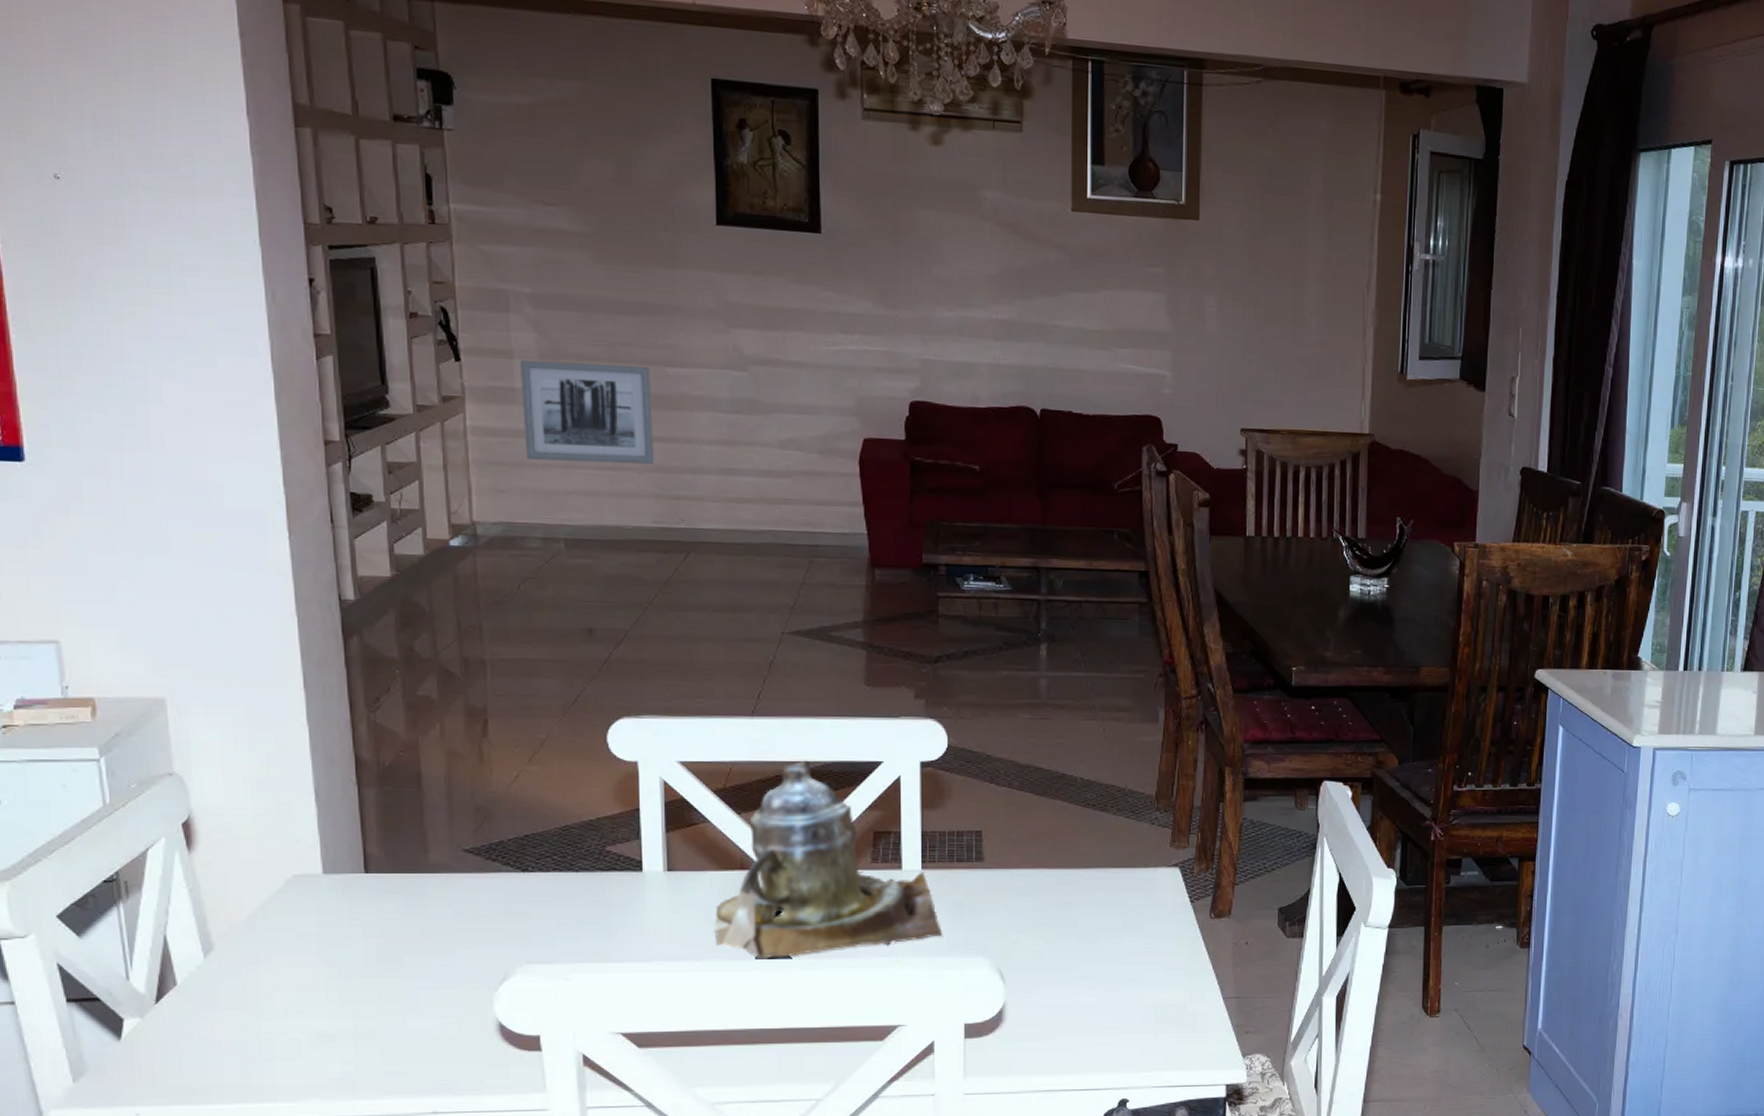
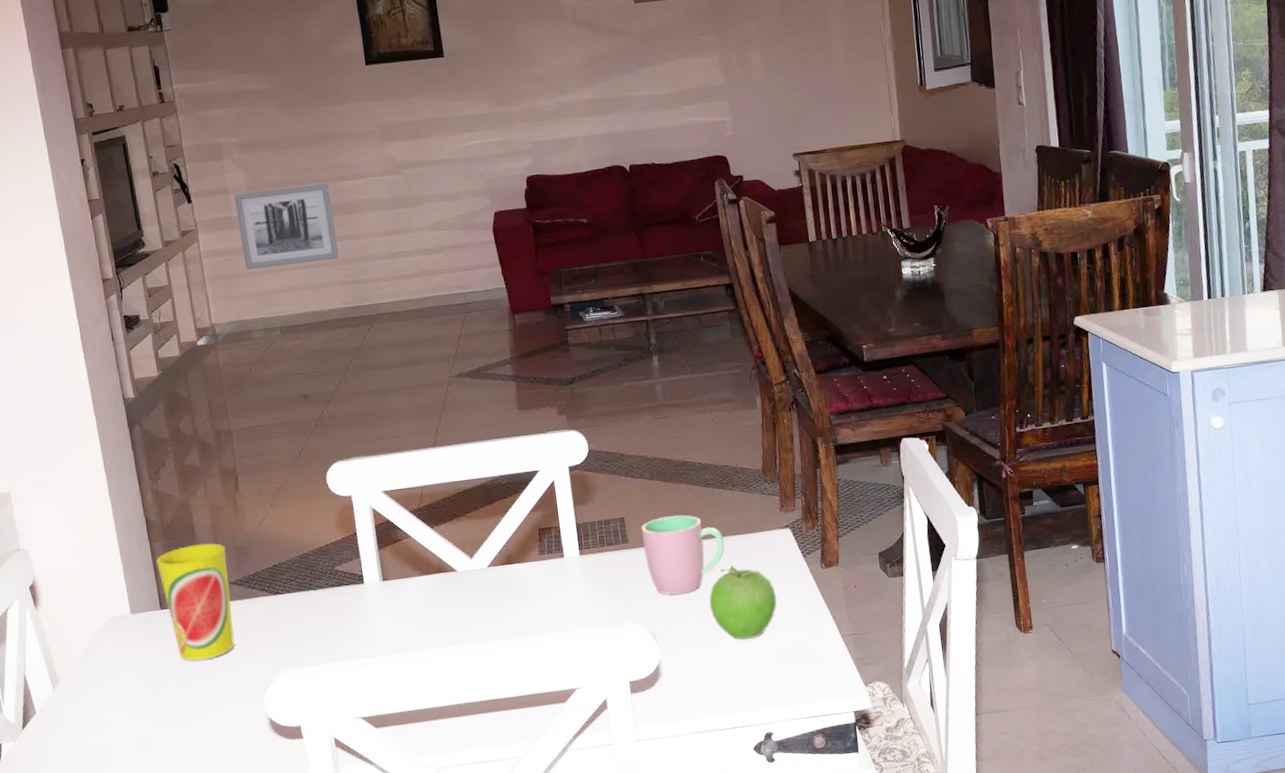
cup: none [365,797,463,942] -> present [156,543,235,661]
teapot: present [715,760,943,959] -> none [422,477,603,645]
cup: none [1001,835,1099,929] -> present [641,514,725,595]
fruit: none [1072,902,1153,990] -> present [709,565,777,640]

